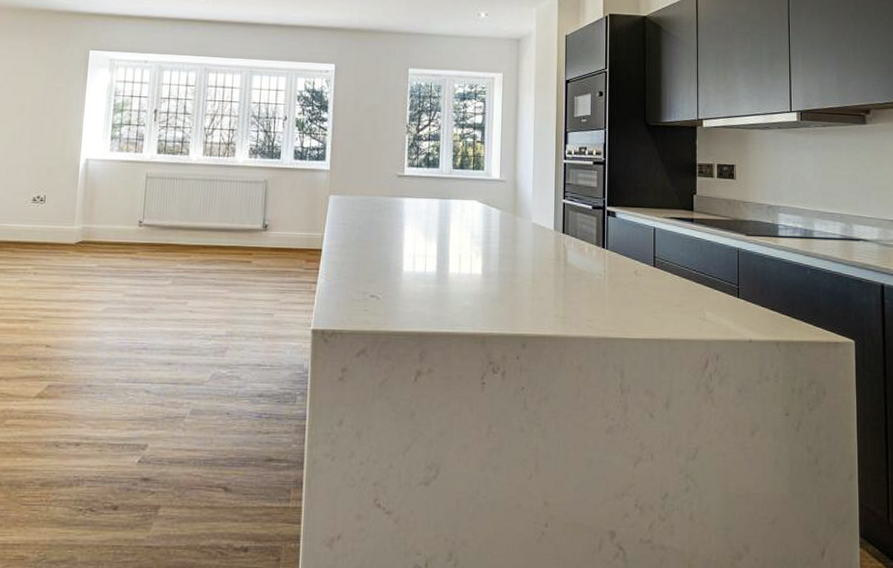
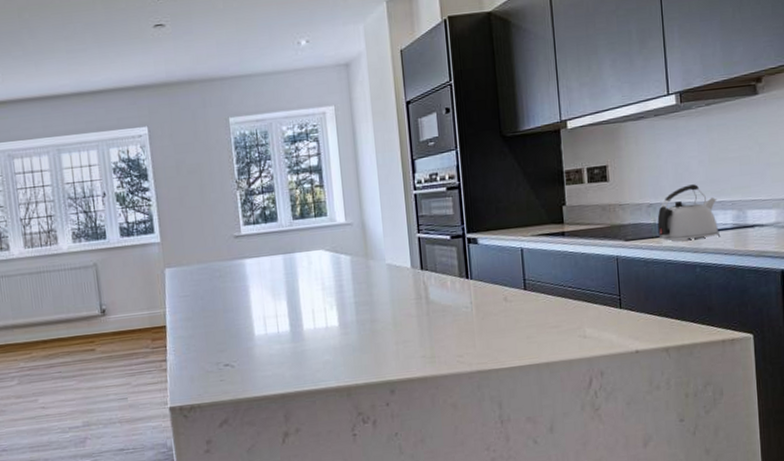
kettle: none [775,193,829,244] -> present [657,184,720,242]

